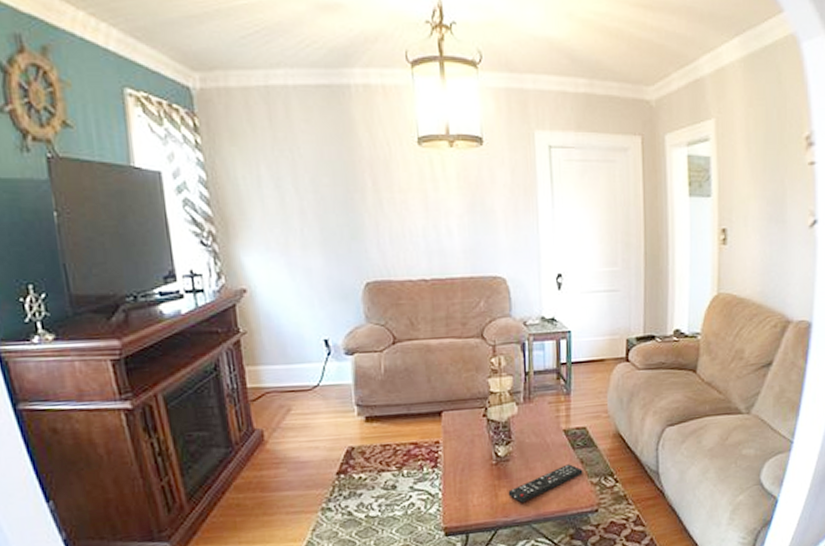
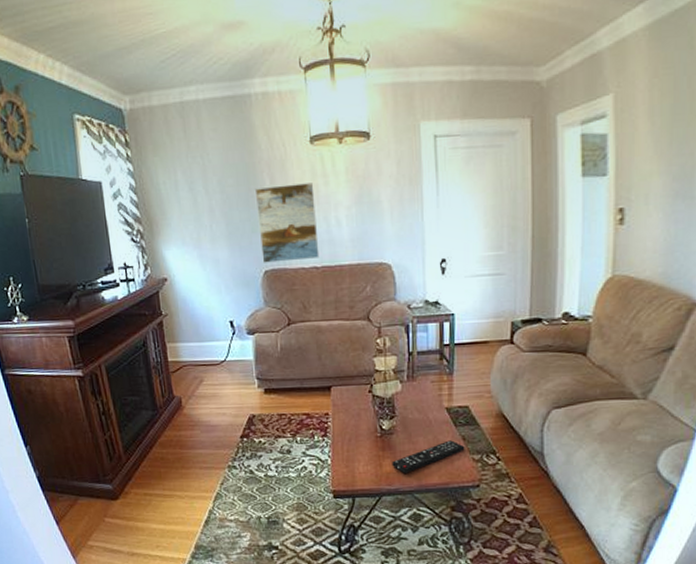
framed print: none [354,187,429,274] -> present [254,183,320,263]

